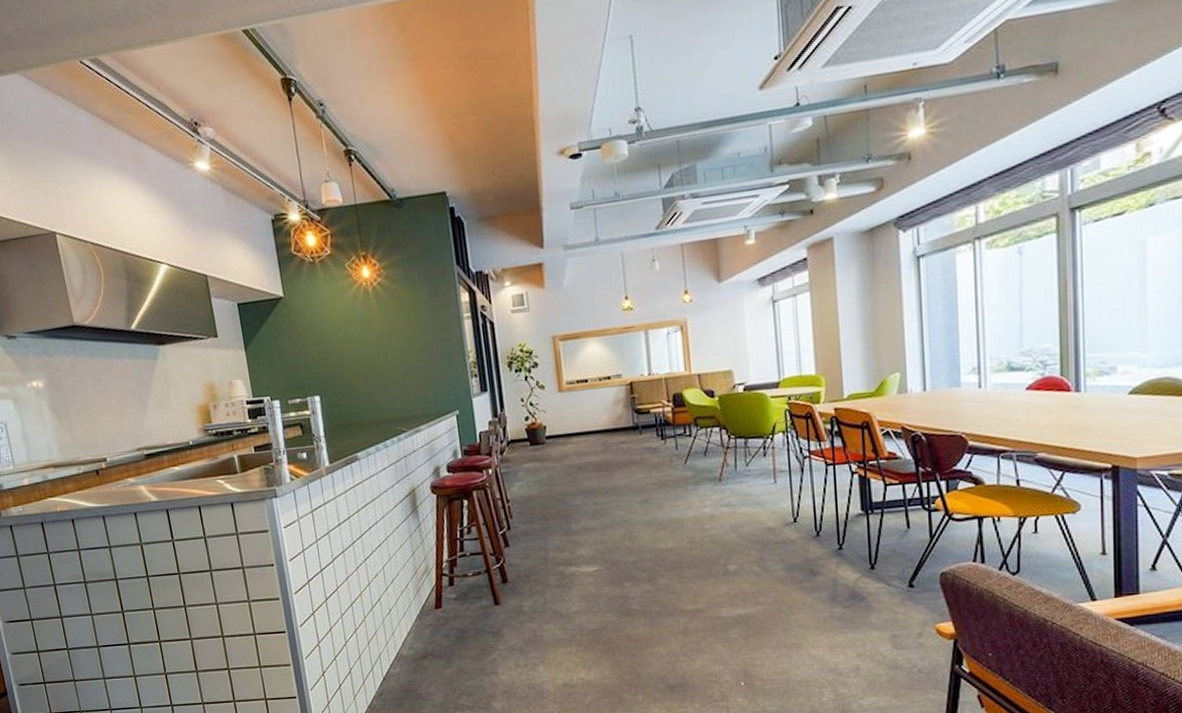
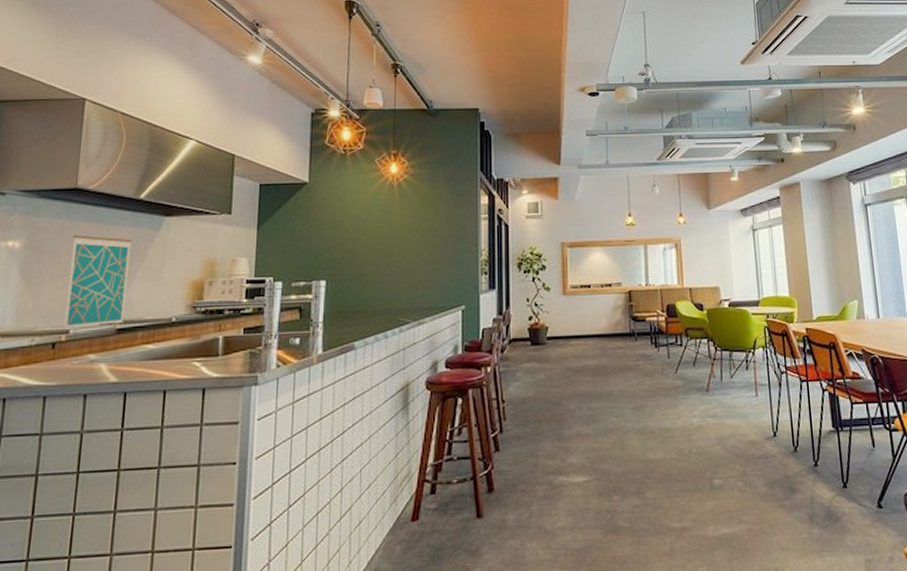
wall art: none [84,370,150,458] -> present [62,234,132,330]

